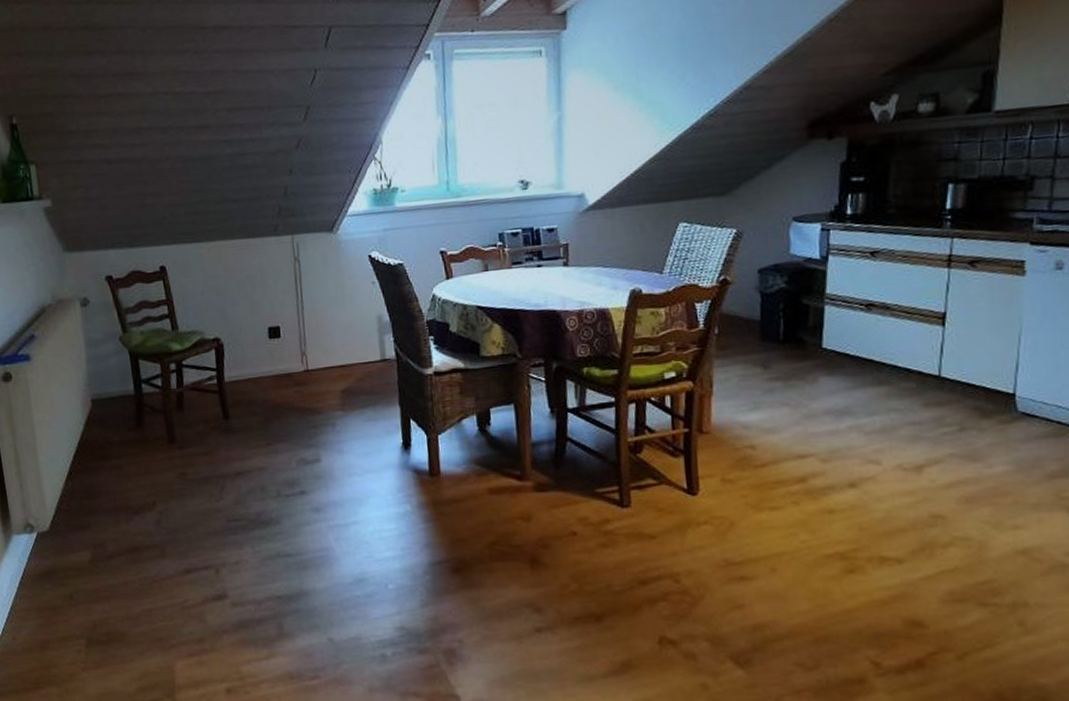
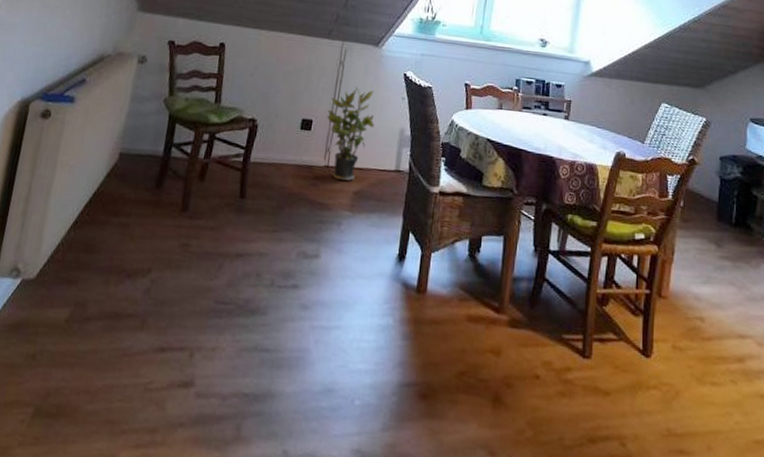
potted plant: none [293,280,348,383] -> present [327,86,374,182]

